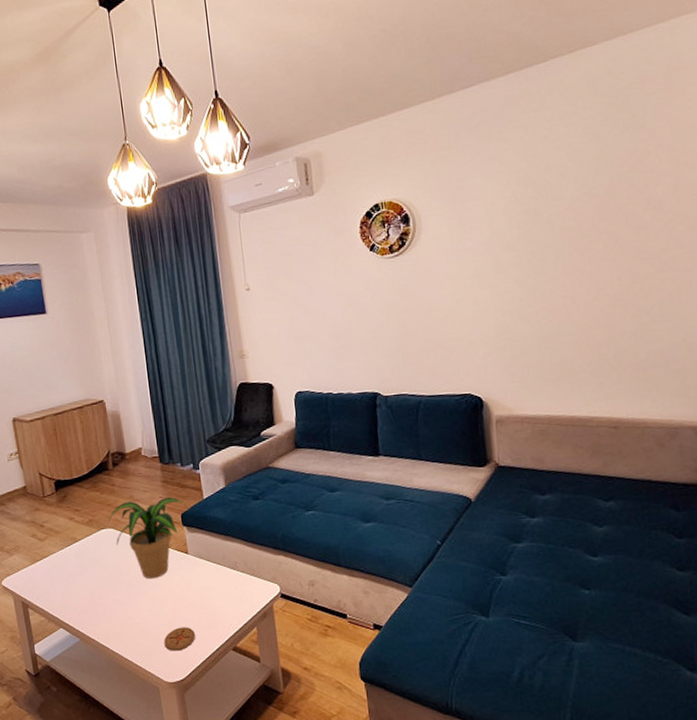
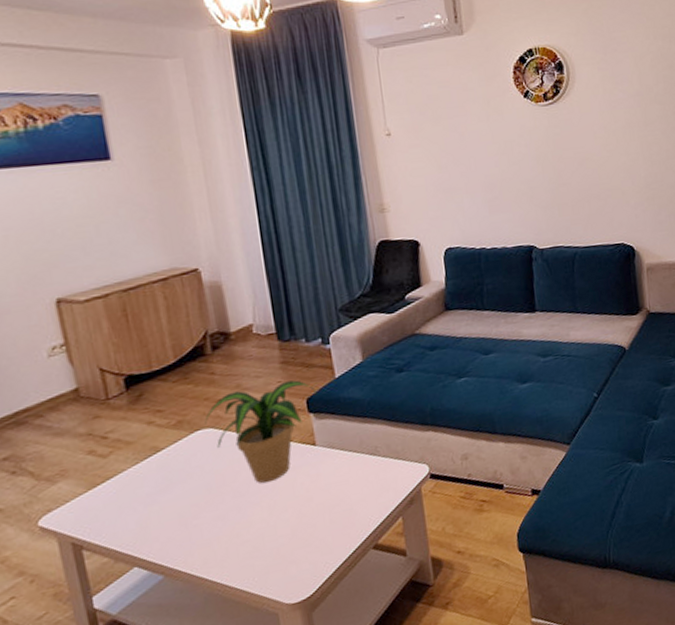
coaster: present [164,627,195,651] -> none [284,532,326,566]

